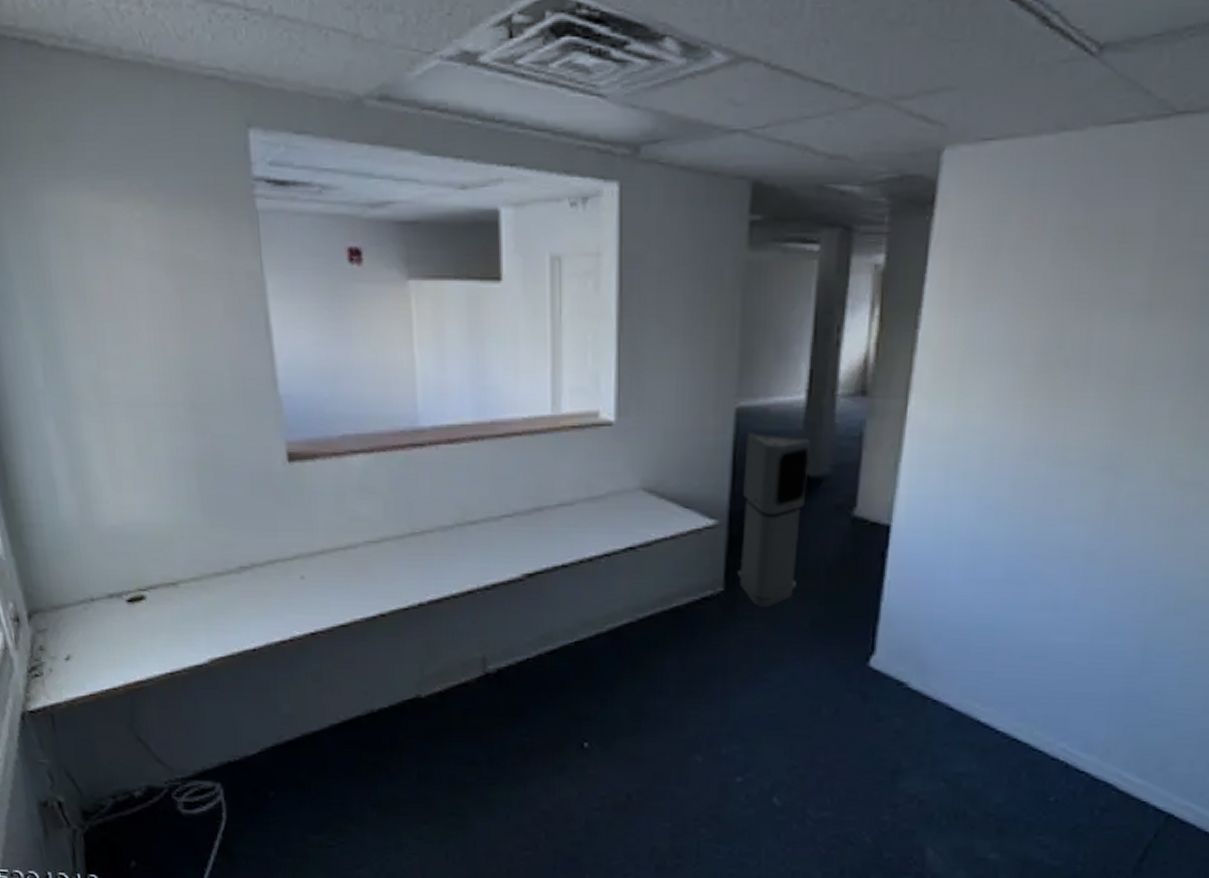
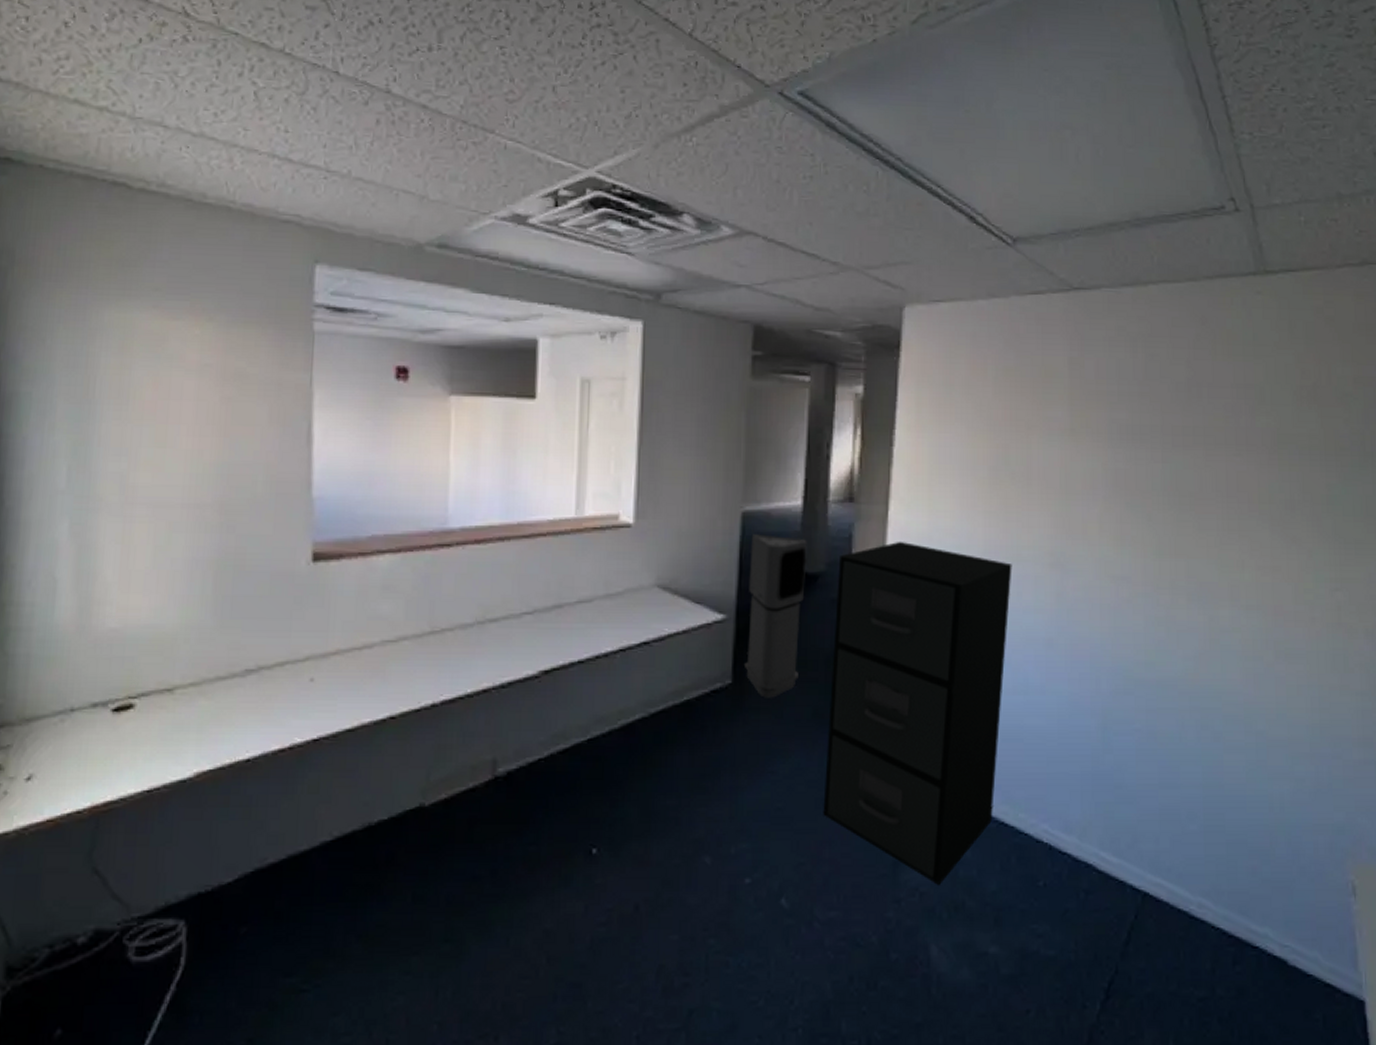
filing cabinet: none [819,440,1055,794] -> present [823,541,1012,885]

